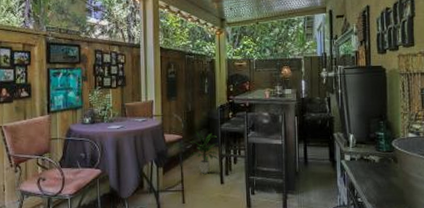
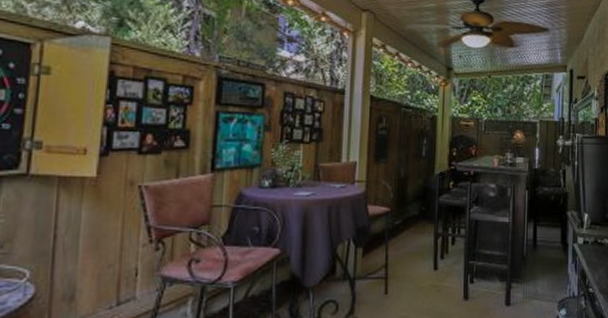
indoor plant: present [190,131,219,174] -> none [398,203,434,257]

